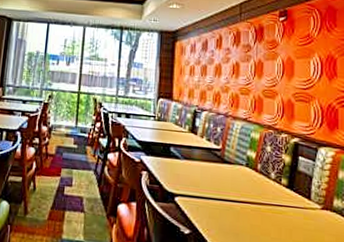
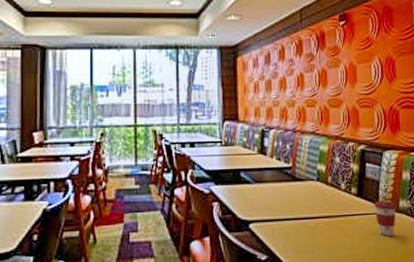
coffee cup: none [305,195,331,234] -> present [374,200,397,236]

